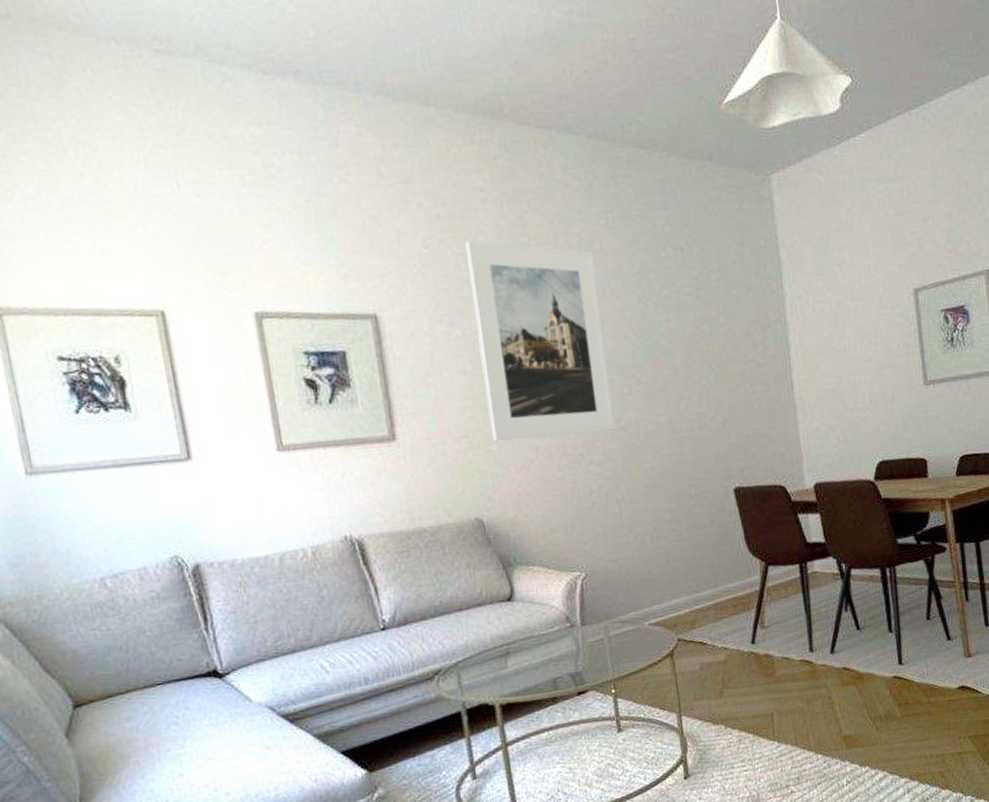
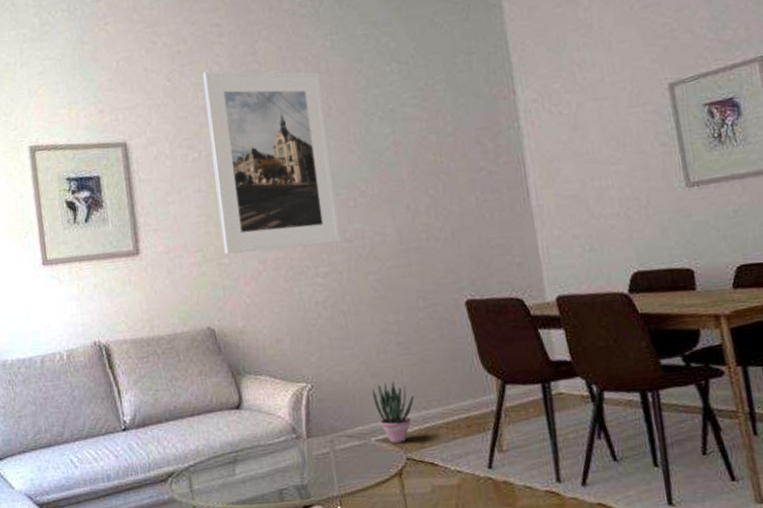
potted plant: none [645,566,686,627] -> present [371,380,415,444]

